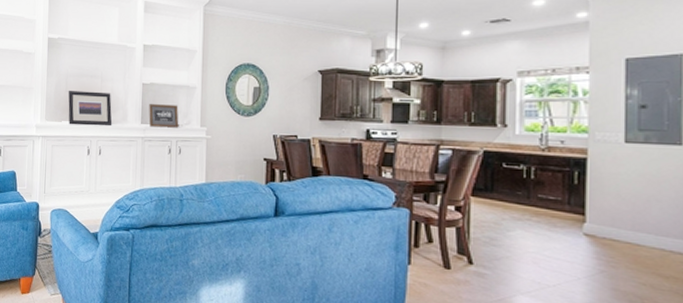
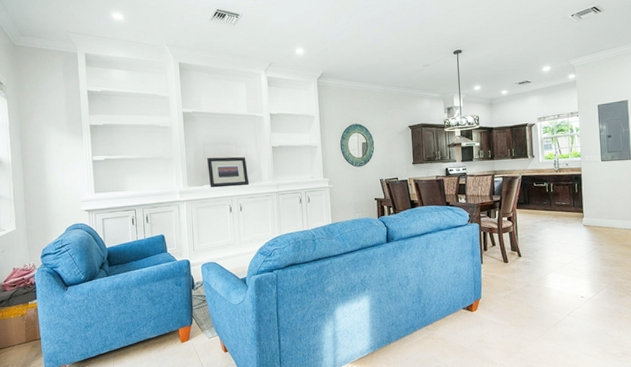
picture frame: present [149,104,179,128] -> none [280,162,306,183]

